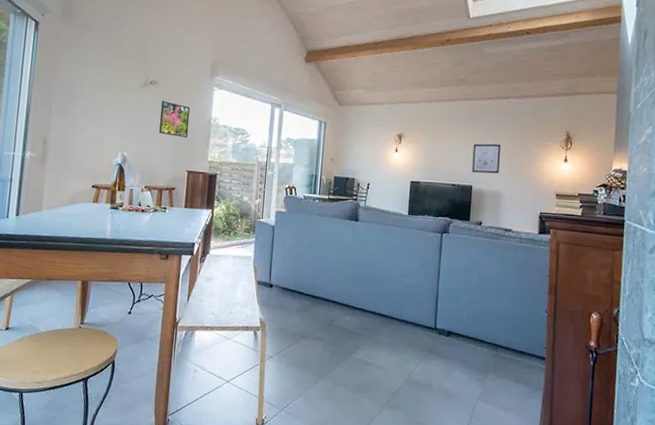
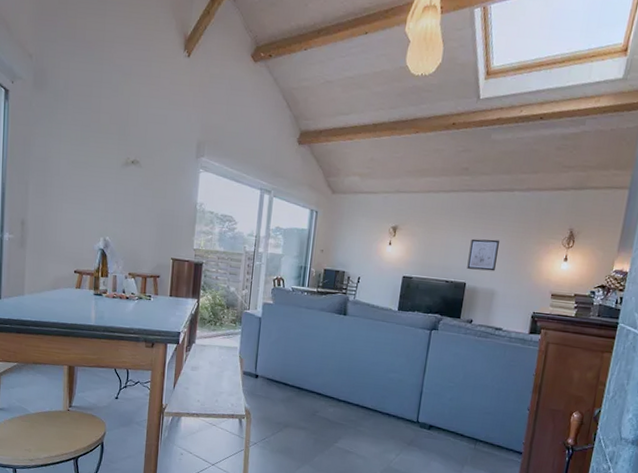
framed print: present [159,101,191,137] -> none [142,183,175,223]

